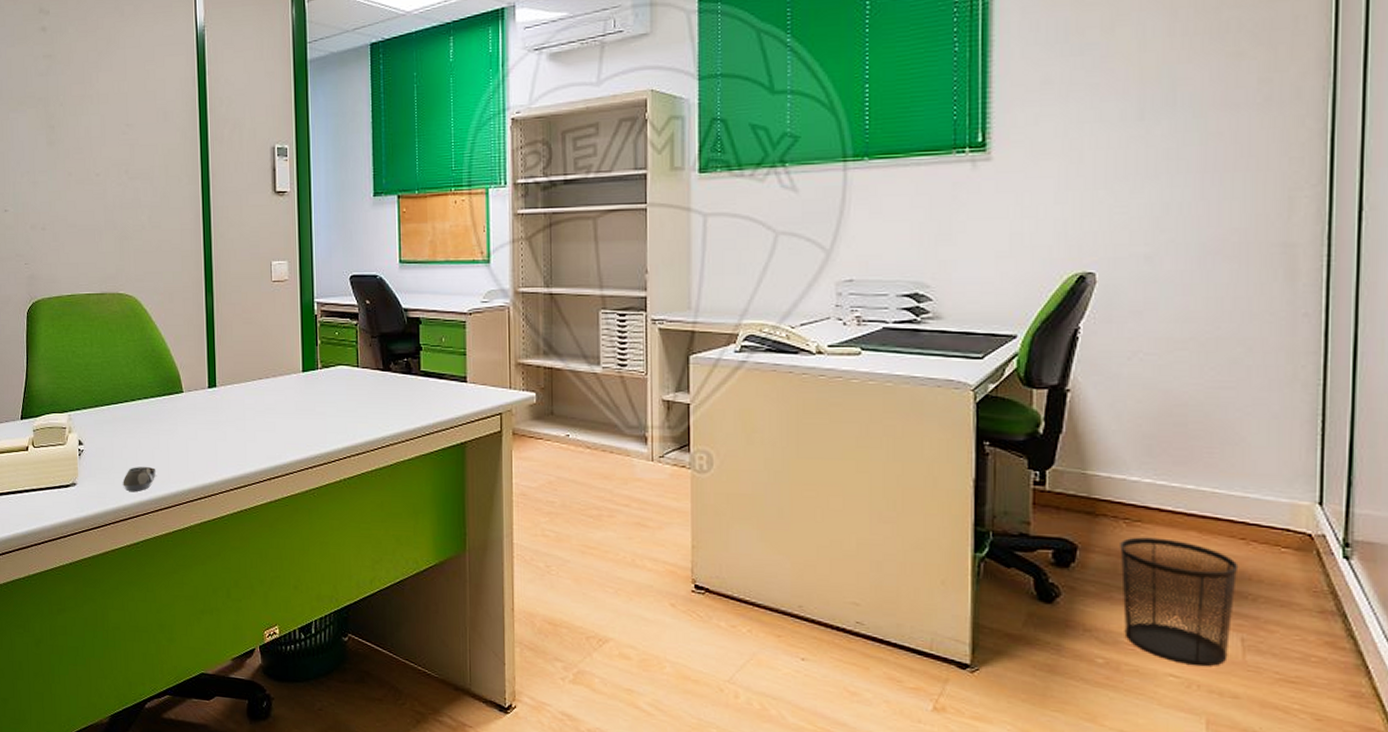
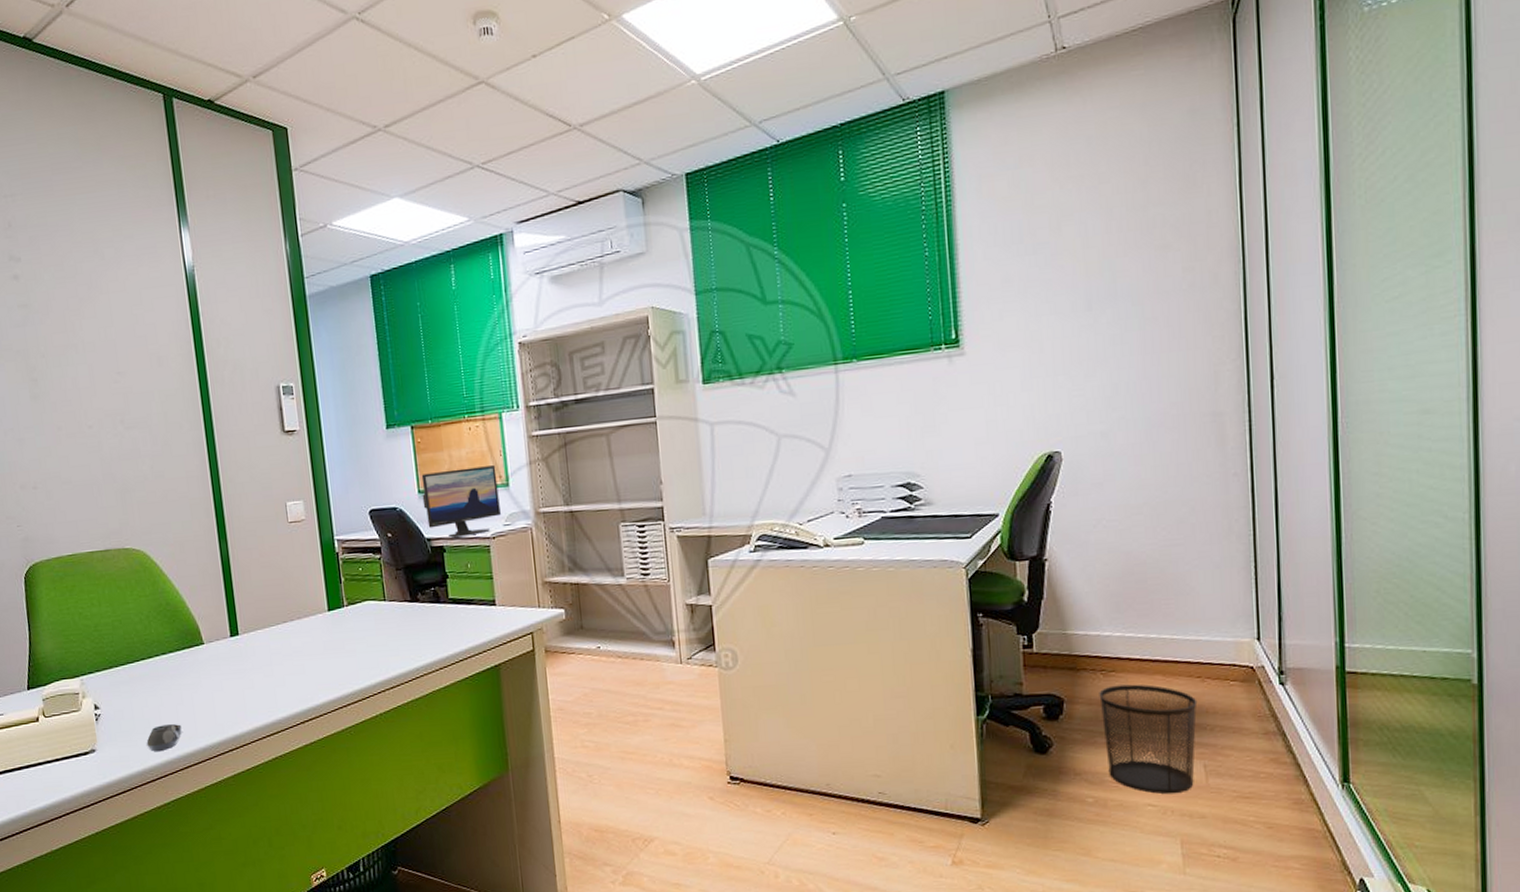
computer monitor: none [403,241,479,311] -> present [421,465,501,539]

